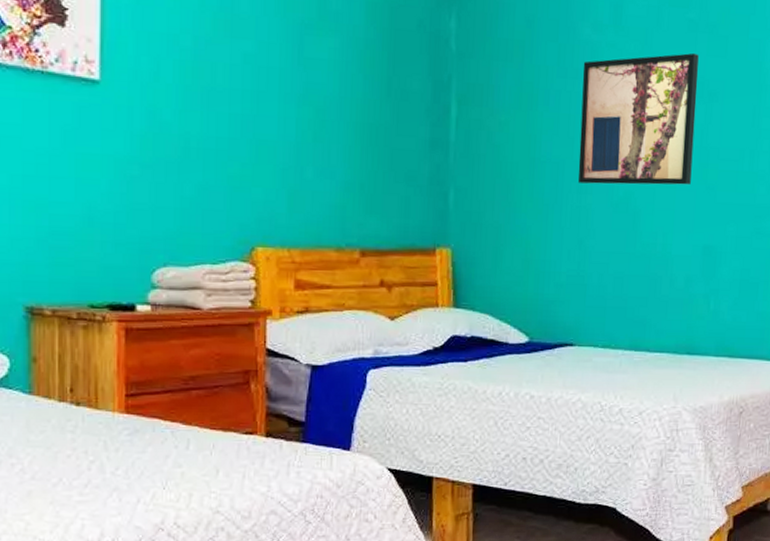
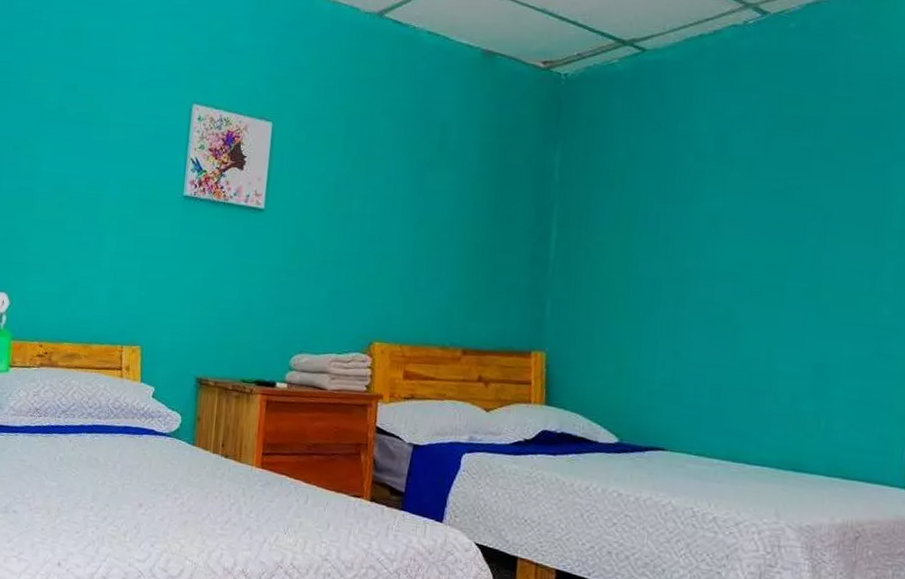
wall art: present [578,52,699,185] -> none [675,178,812,304]

